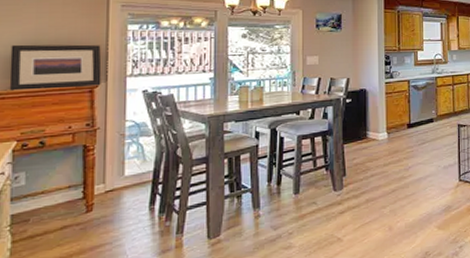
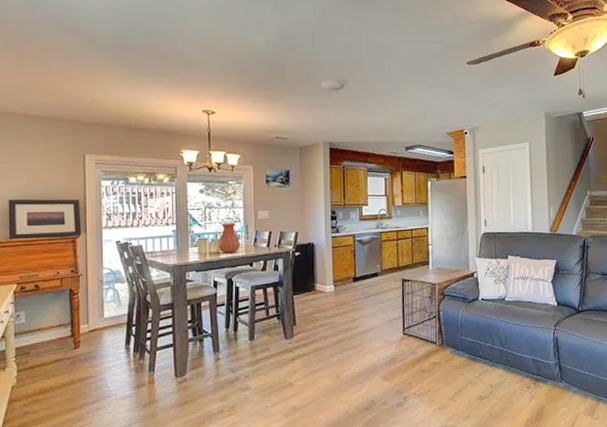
vase: none [261,68,287,102] -> present [218,222,241,254]

